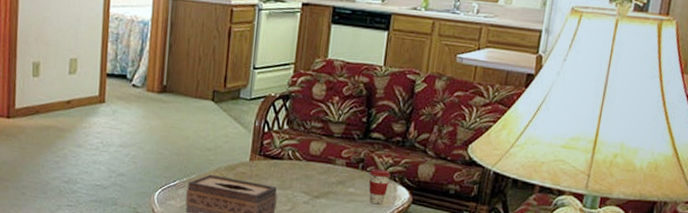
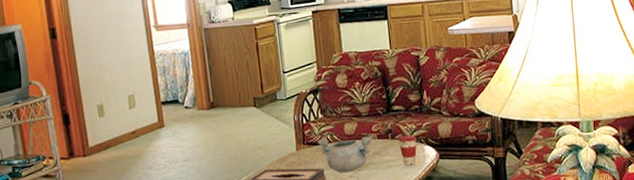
decorative bowl: none [275,152,340,198] -> present [317,136,372,173]

